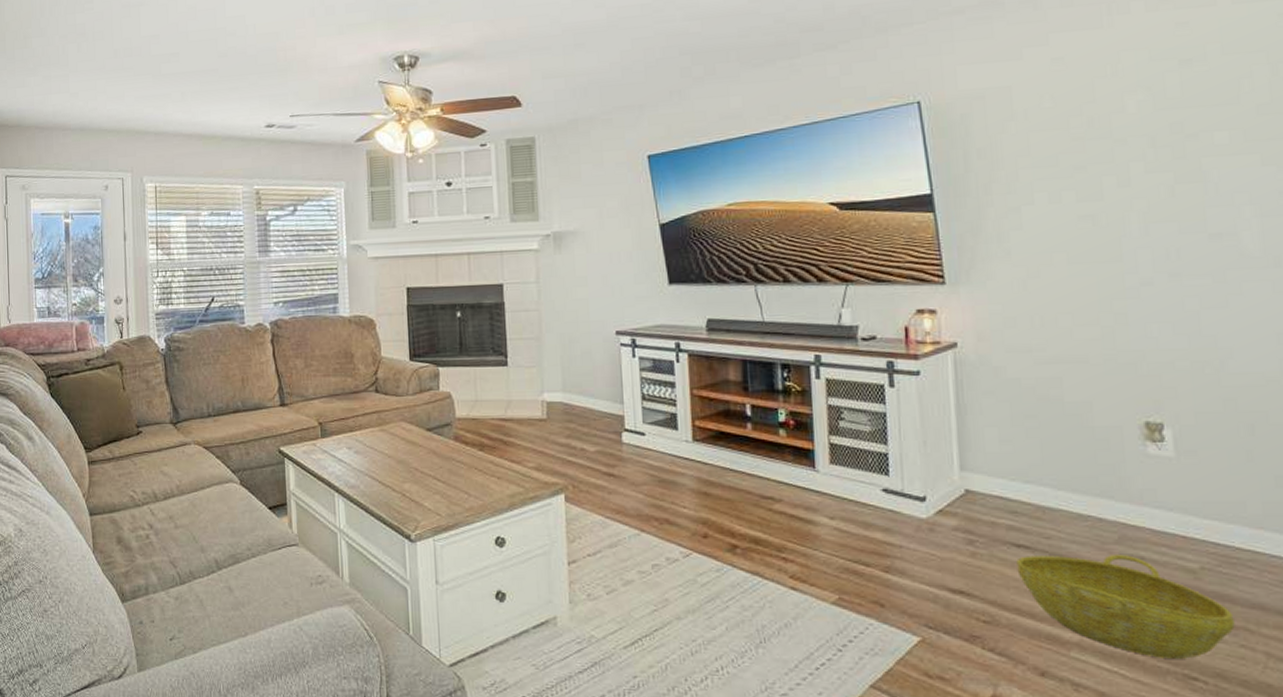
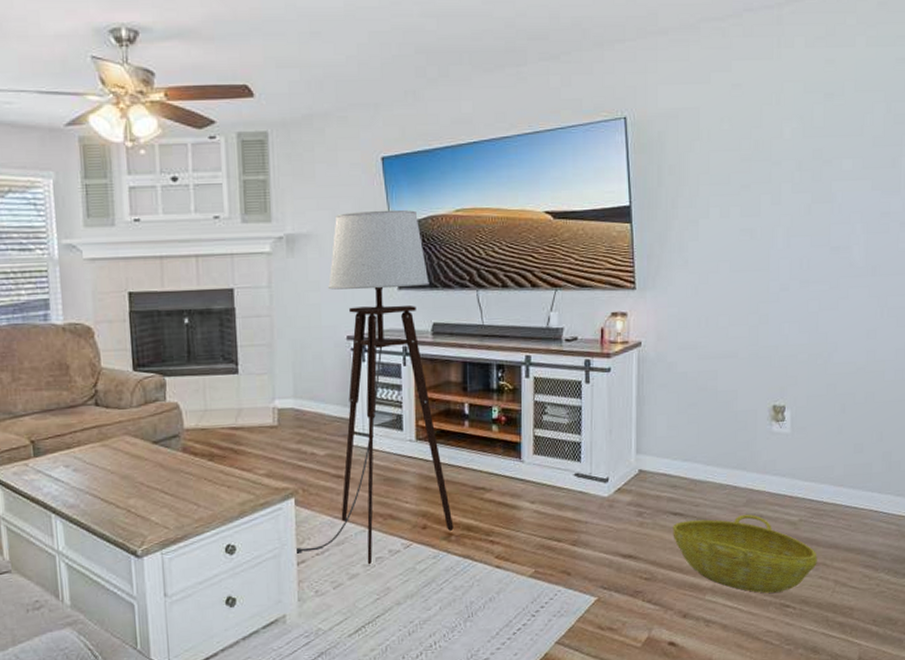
floor lamp: none [566,205,739,572] -> present [295,209,454,565]

